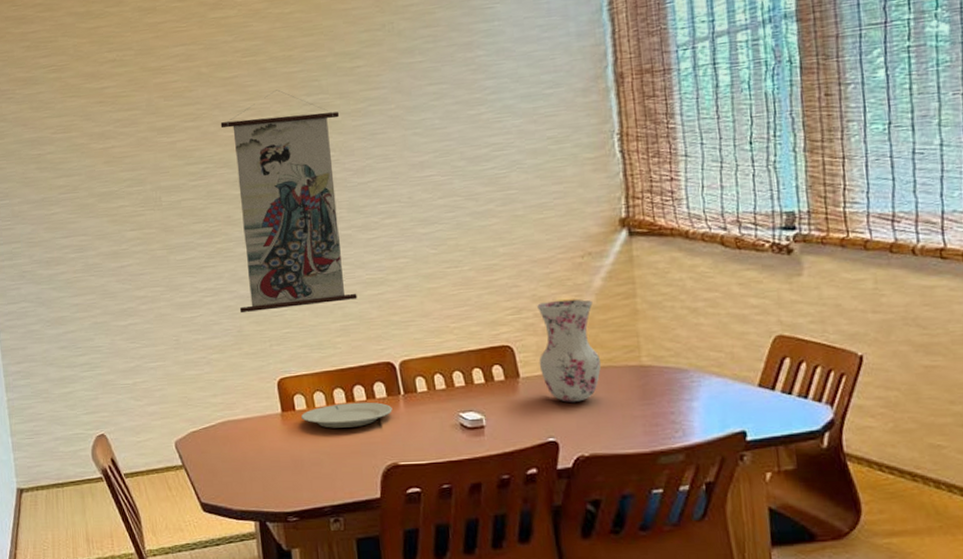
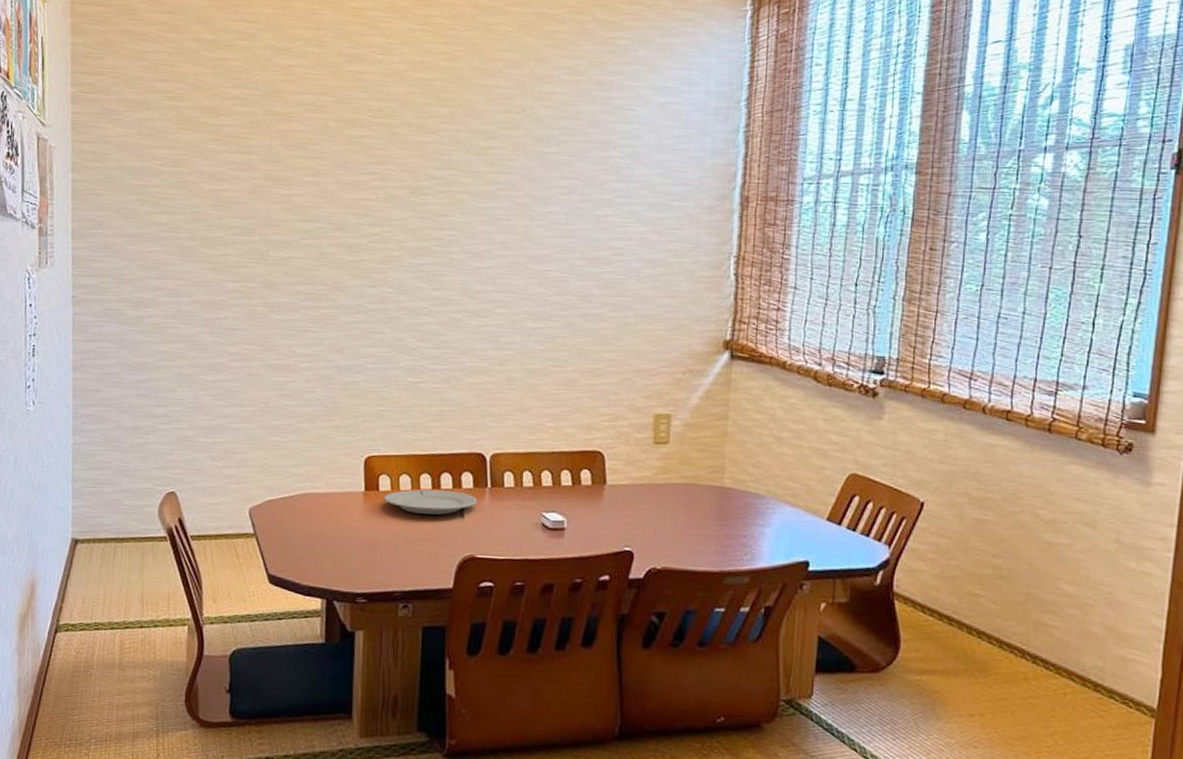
wall scroll: present [220,89,358,314] -> none [335,157,467,386]
vase: present [537,300,602,402] -> none [626,413,686,515]

